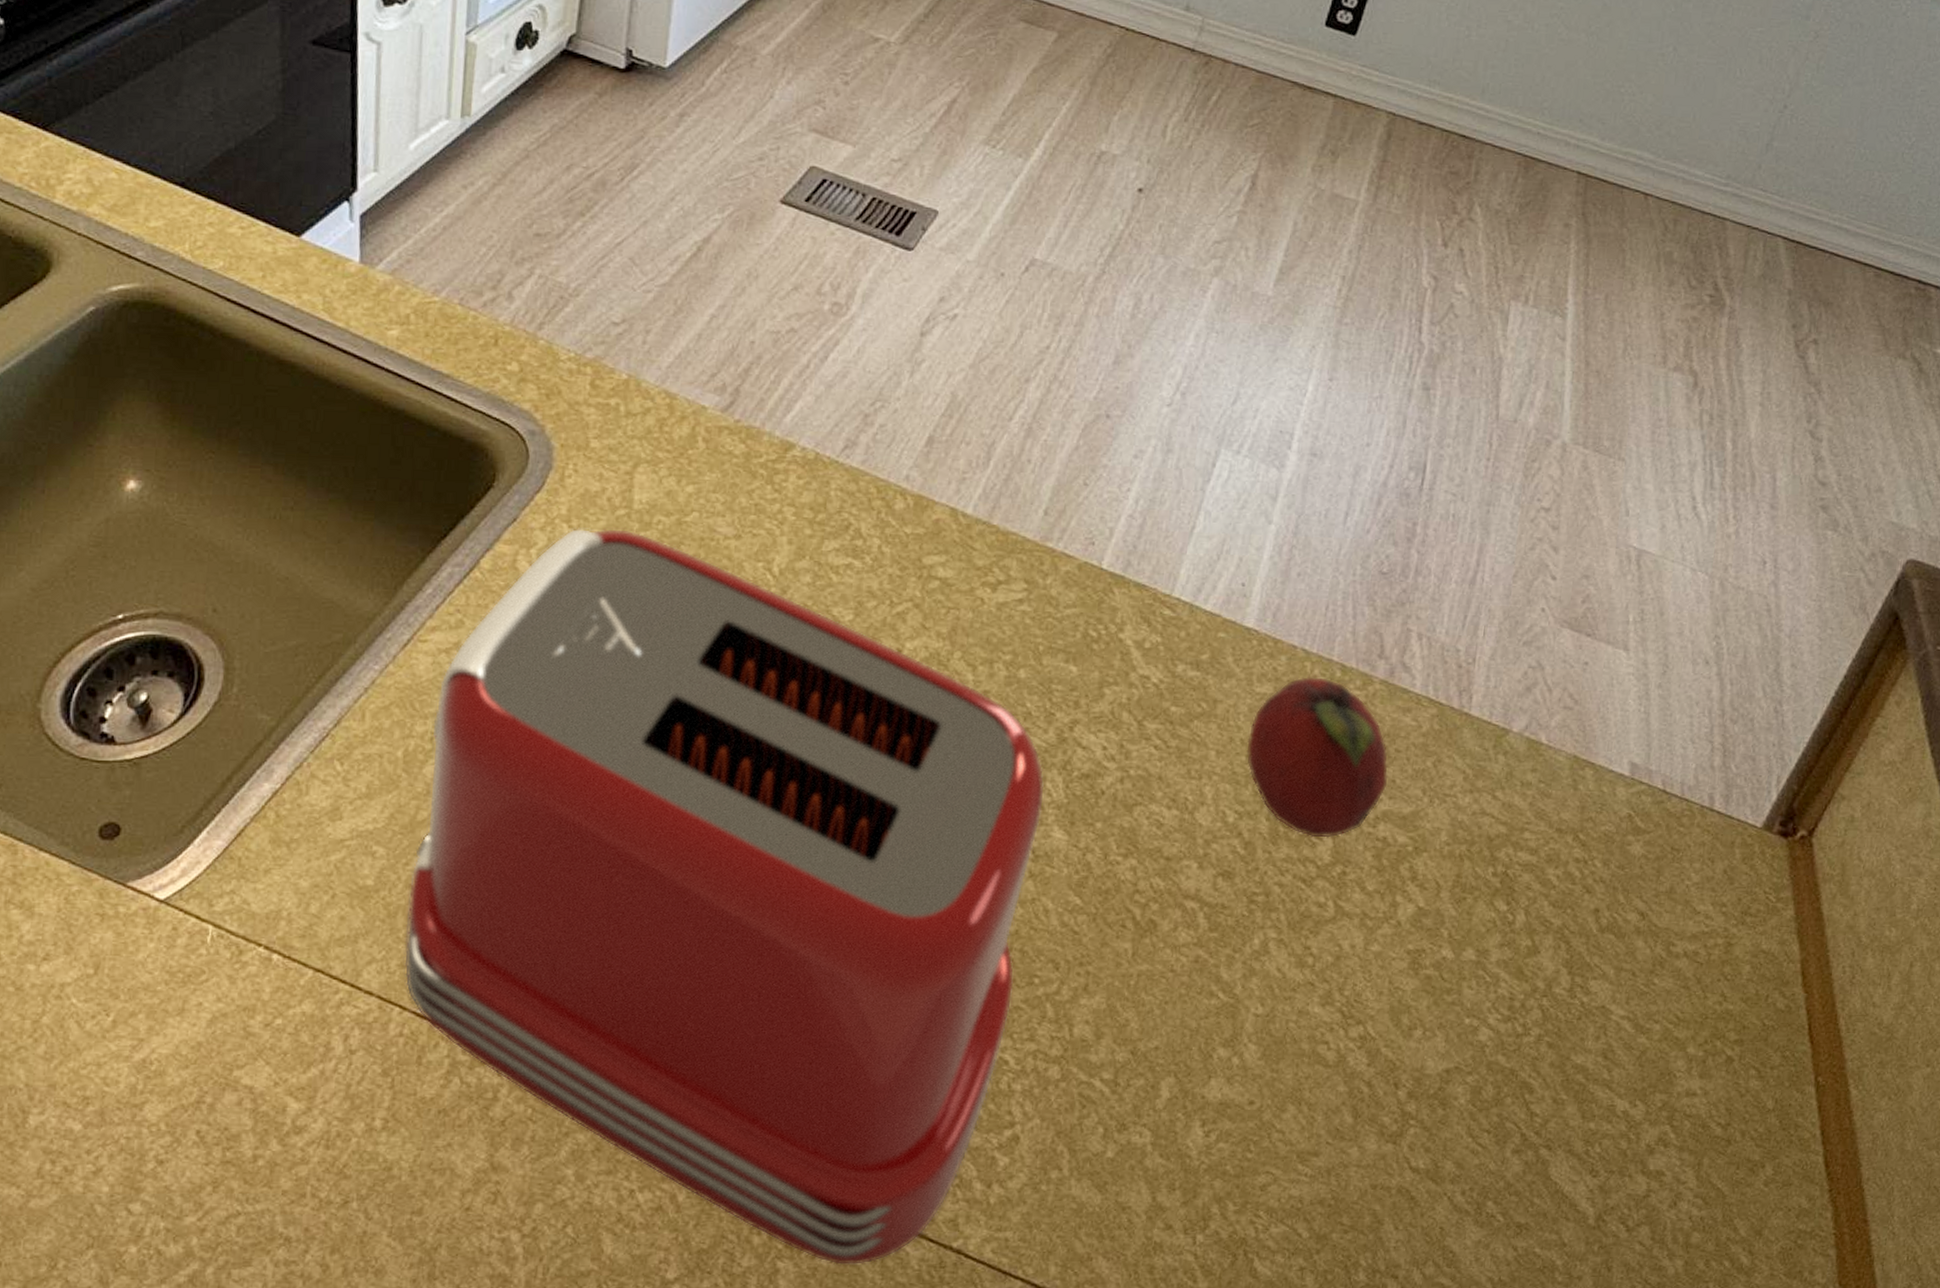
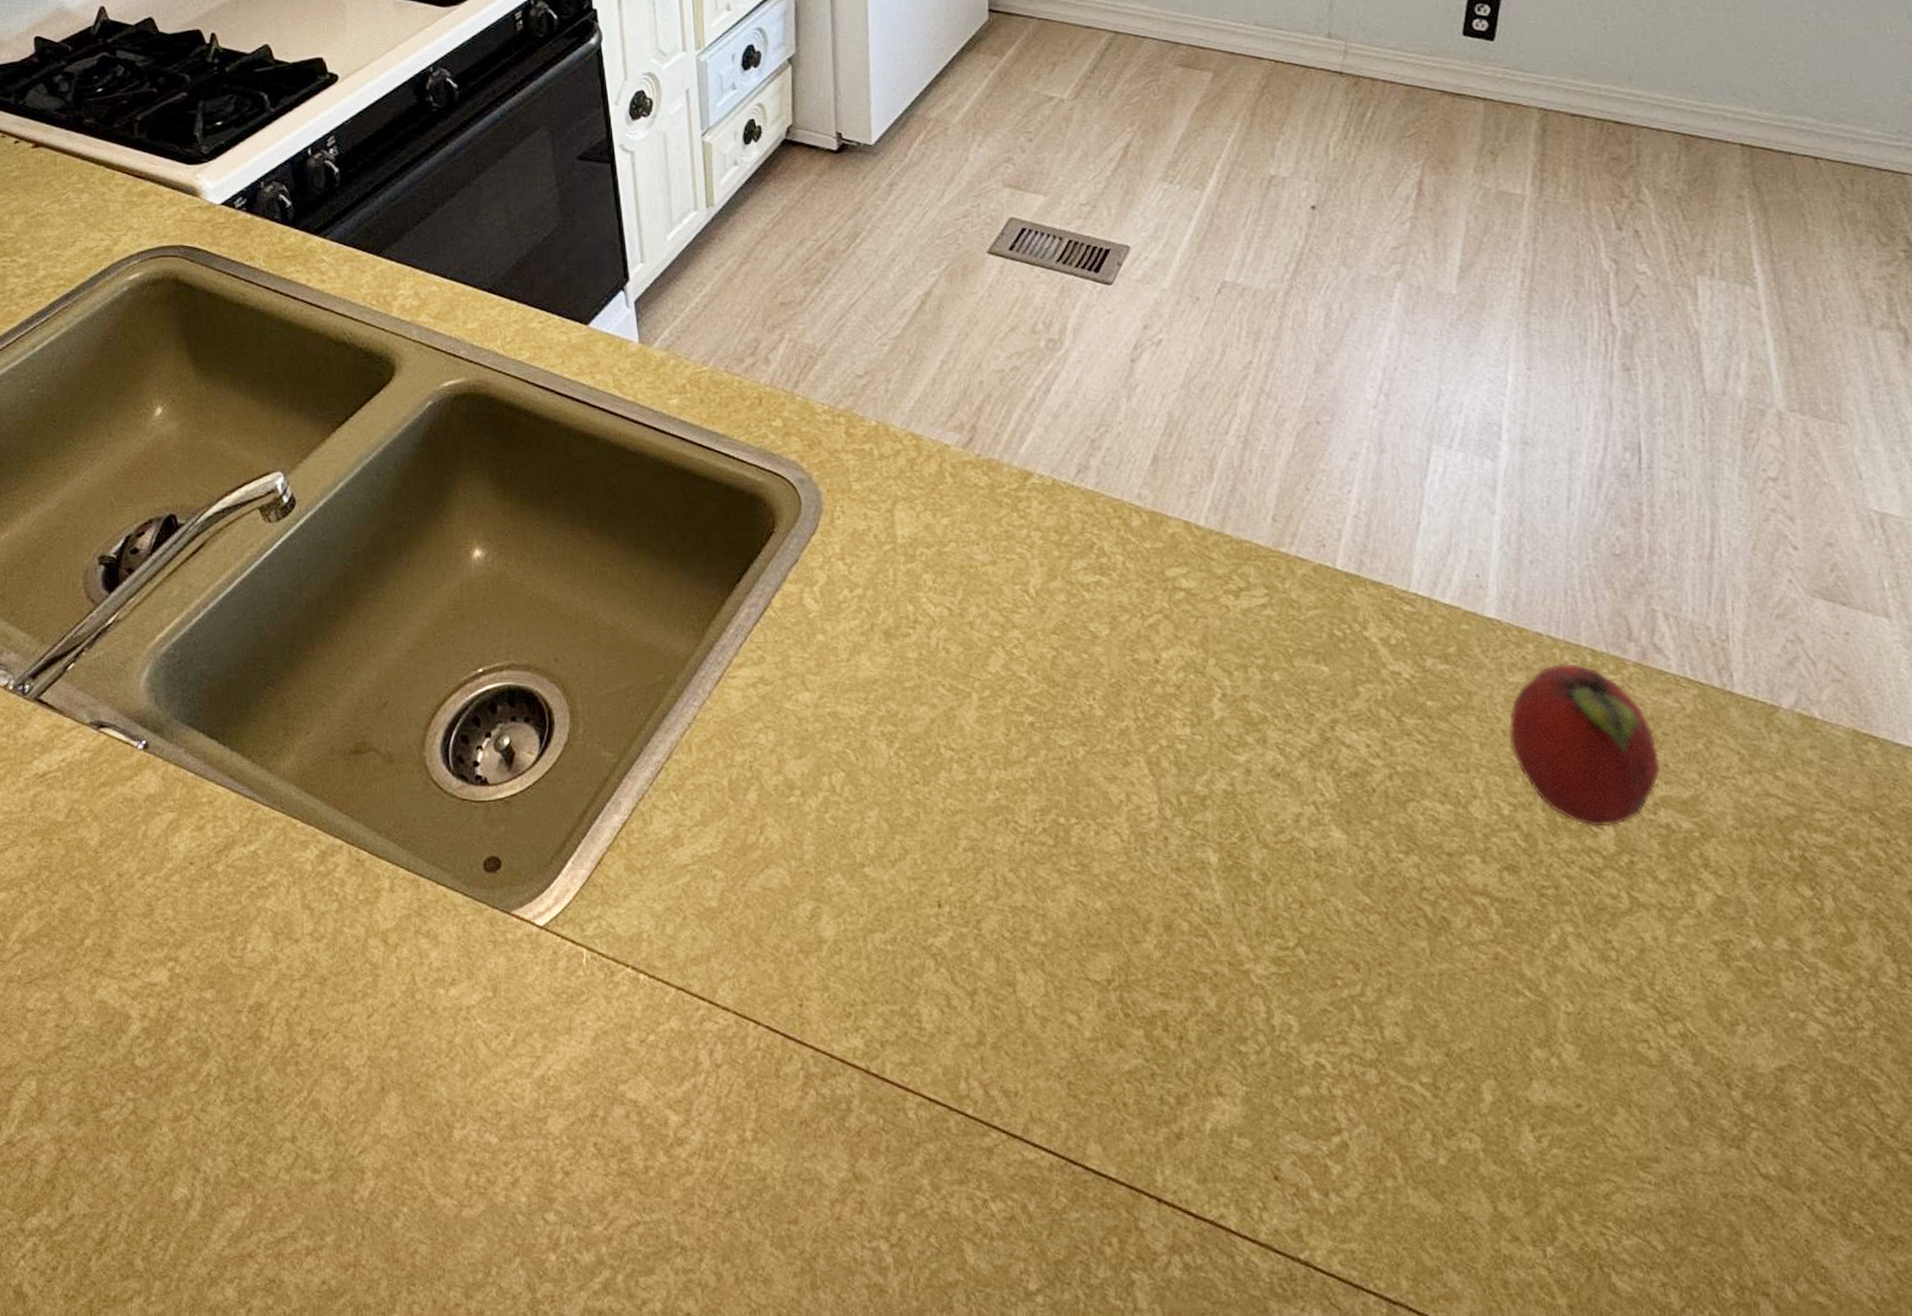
toaster: present [403,528,1045,1266] -> none [748,562,1319,1278]

